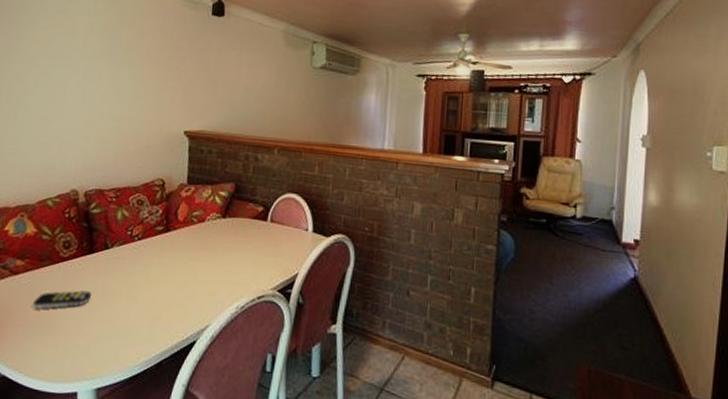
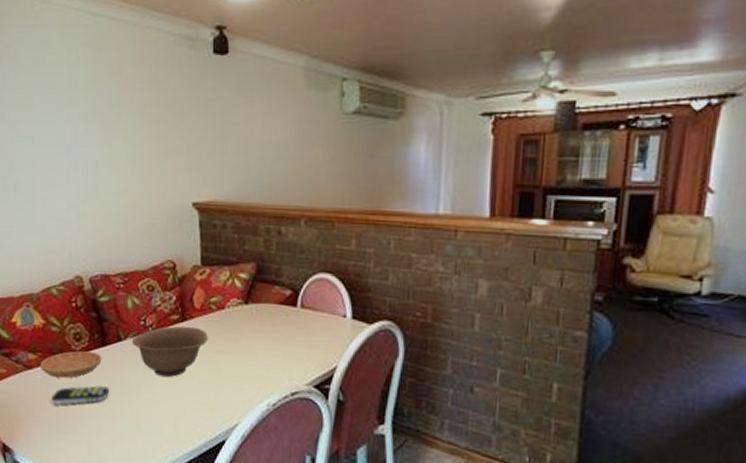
saucer: none [26,258,88,284] -> present [40,351,102,378]
bowl: none [117,236,189,283] -> present [131,326,209,378]

